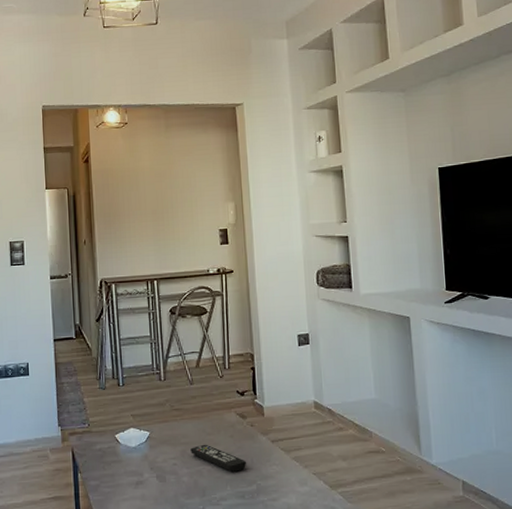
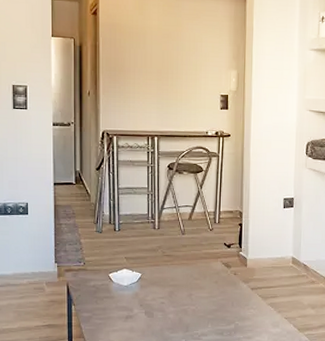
remote control: present [190,444,247,472] -> none [178,287,228,312]

